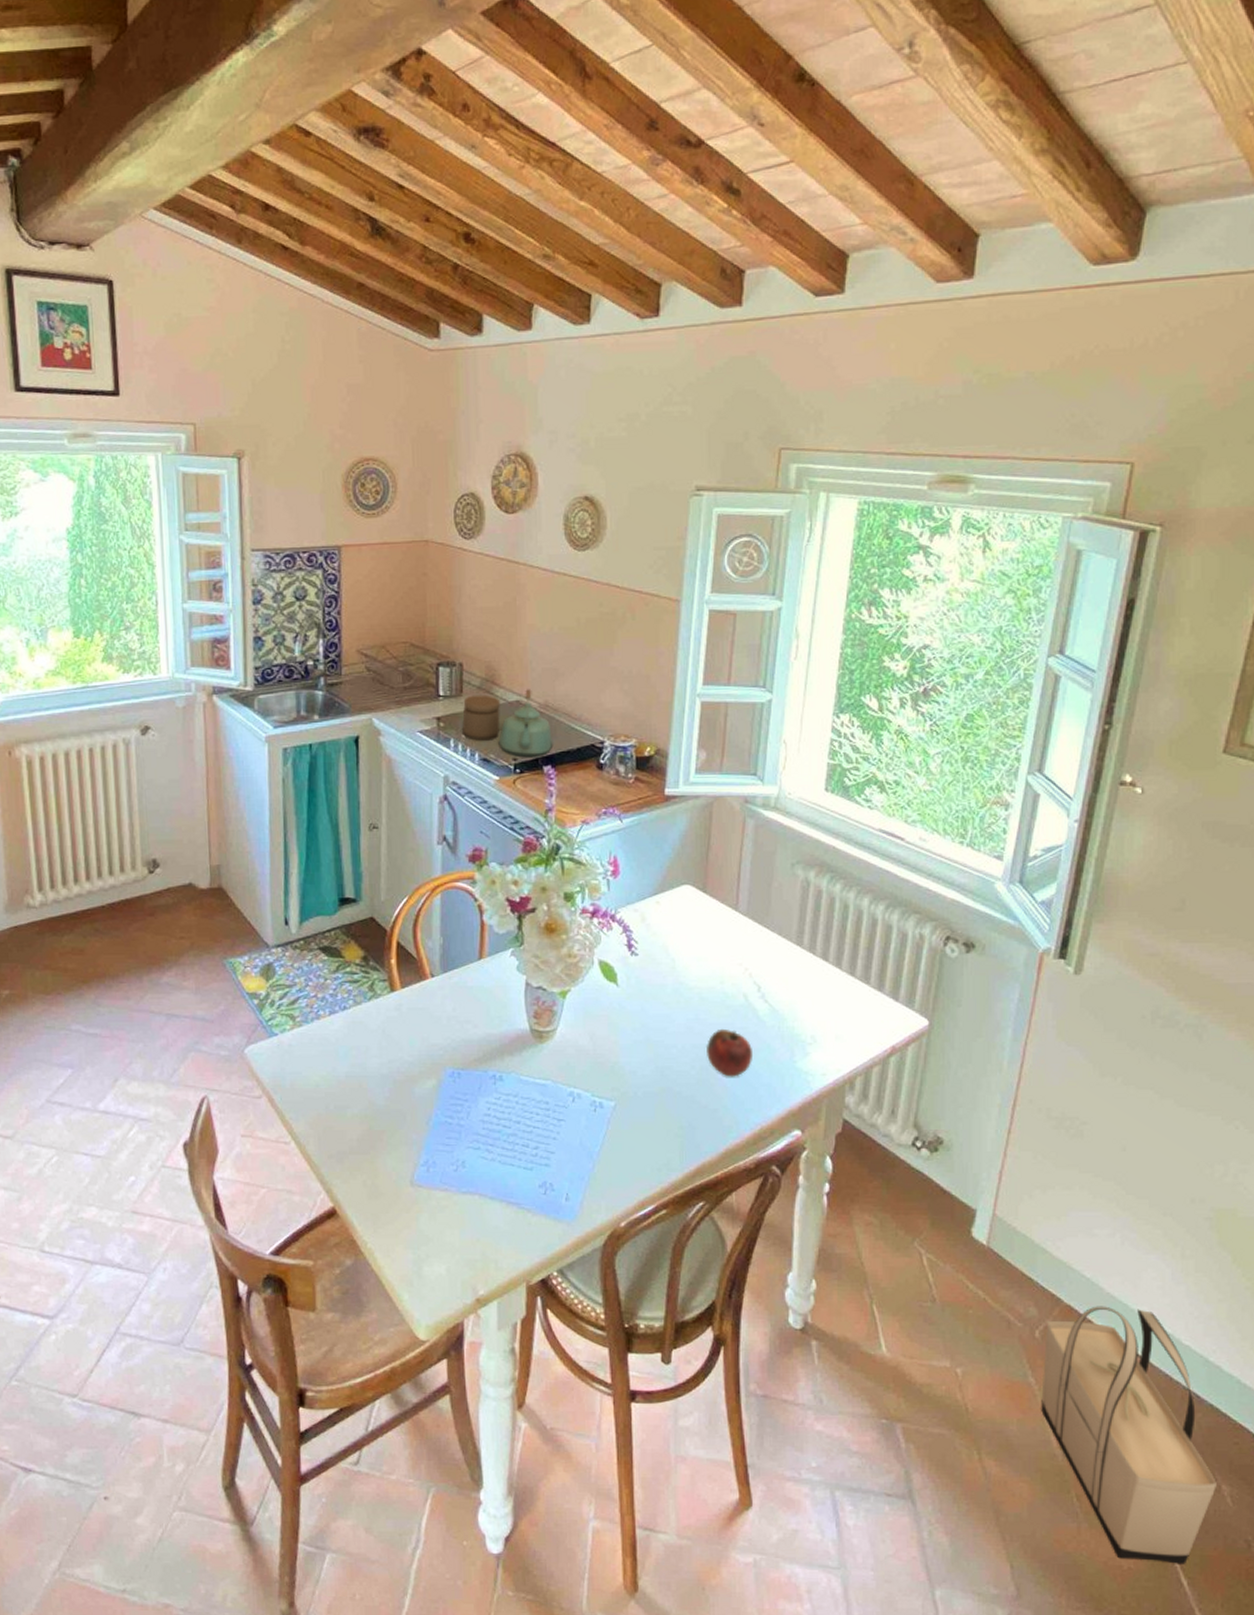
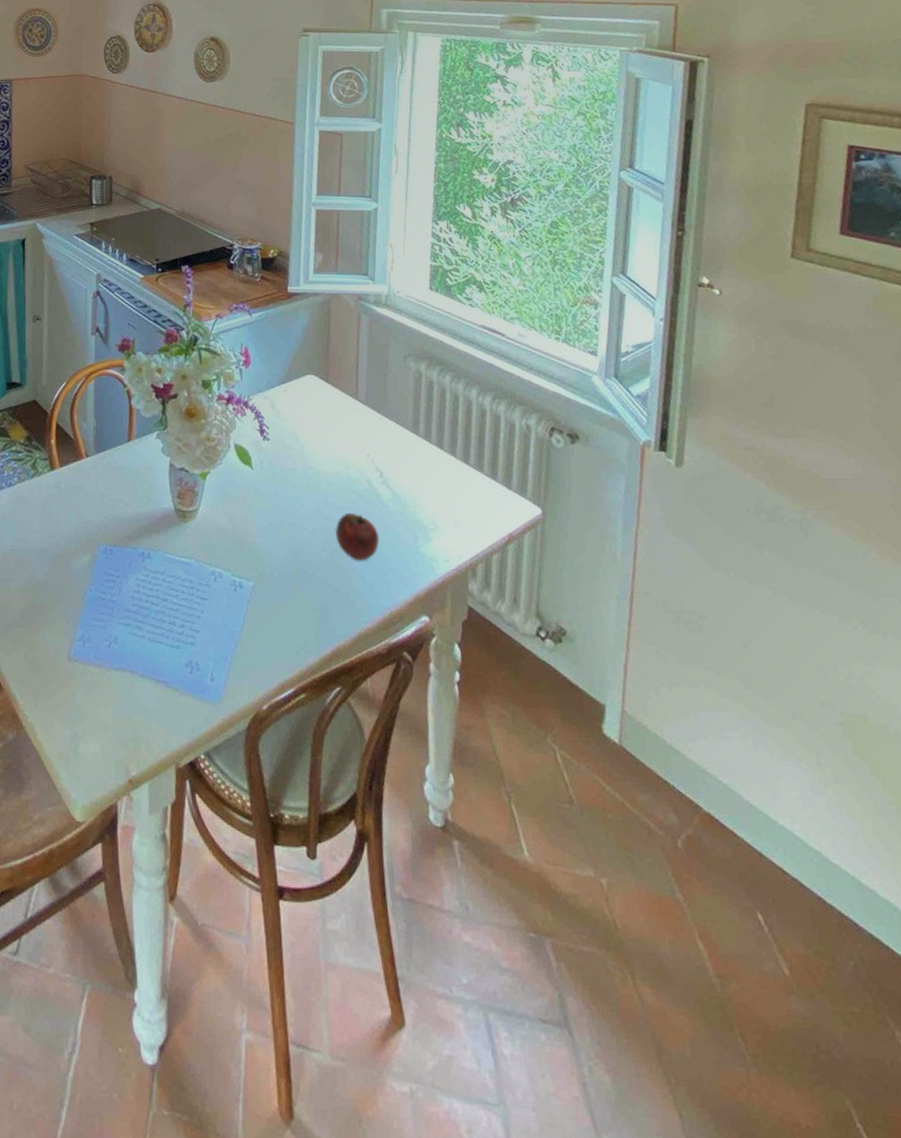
jar: present [462,694,500,742] -> none [112,203,144,245]
kettle: present [498,689,552,758] -> none [143,199,189,259]
shopping bag: present [1041,1306,1217,1564] -> none [687,815,890,1126]

